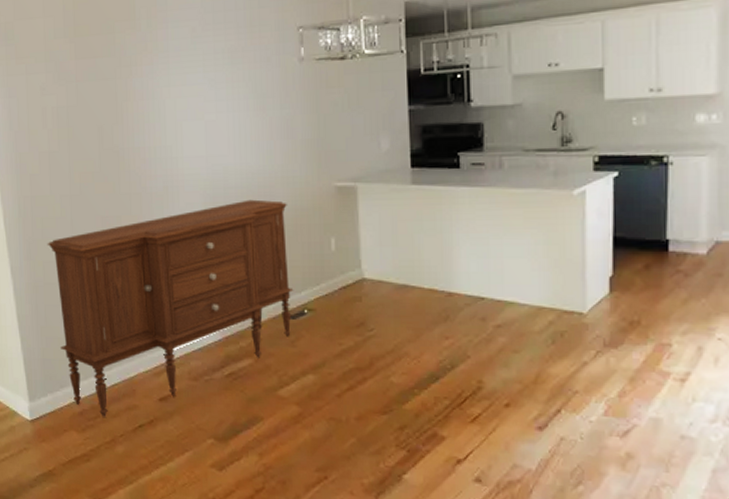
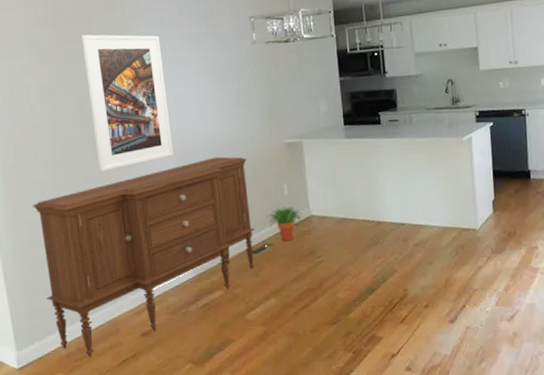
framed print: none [103,48,201,210] -> present [81,34,173,172]
potted plant: none [308,266,354,308] -> present [267,206,304,242]

